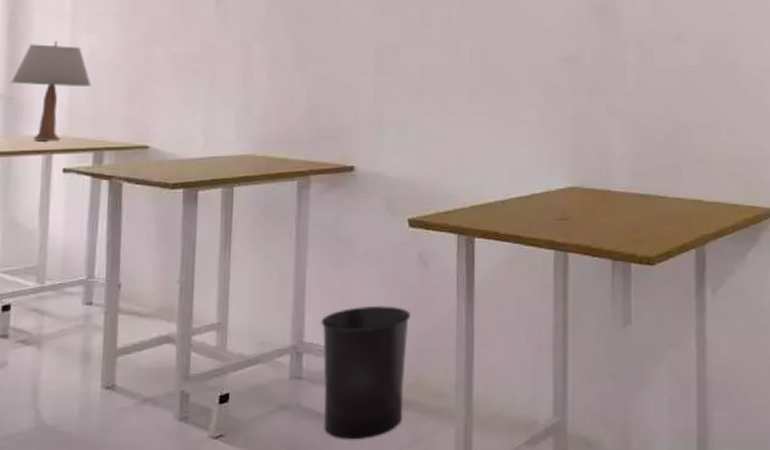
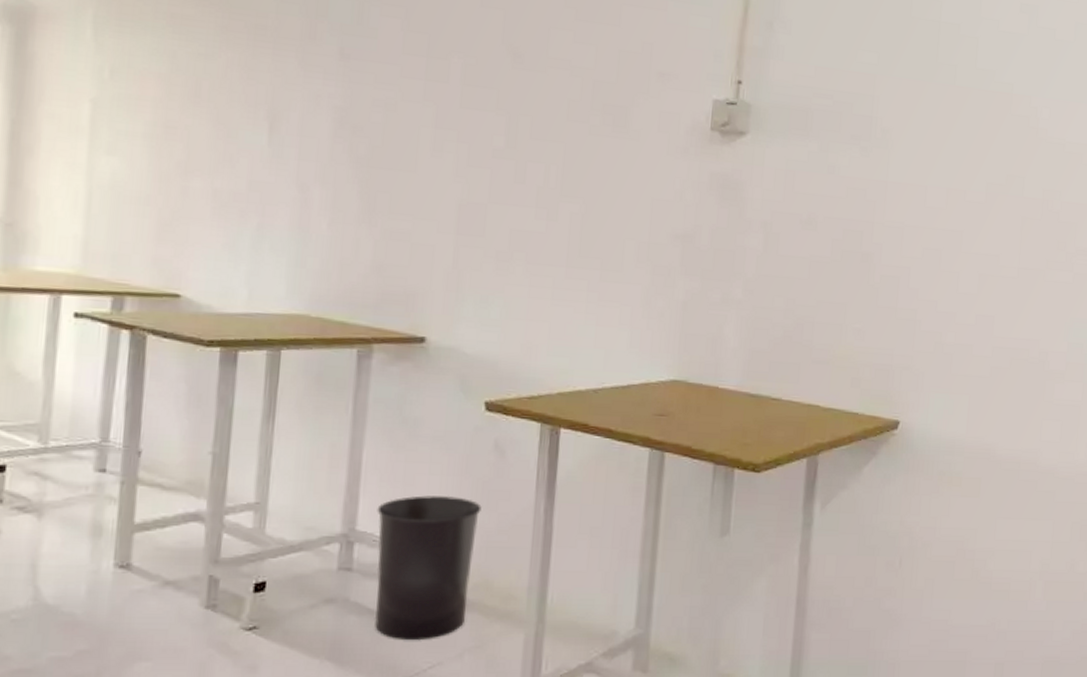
table lamp: present [10,40,92,141] -> none [10,160,112,280]

